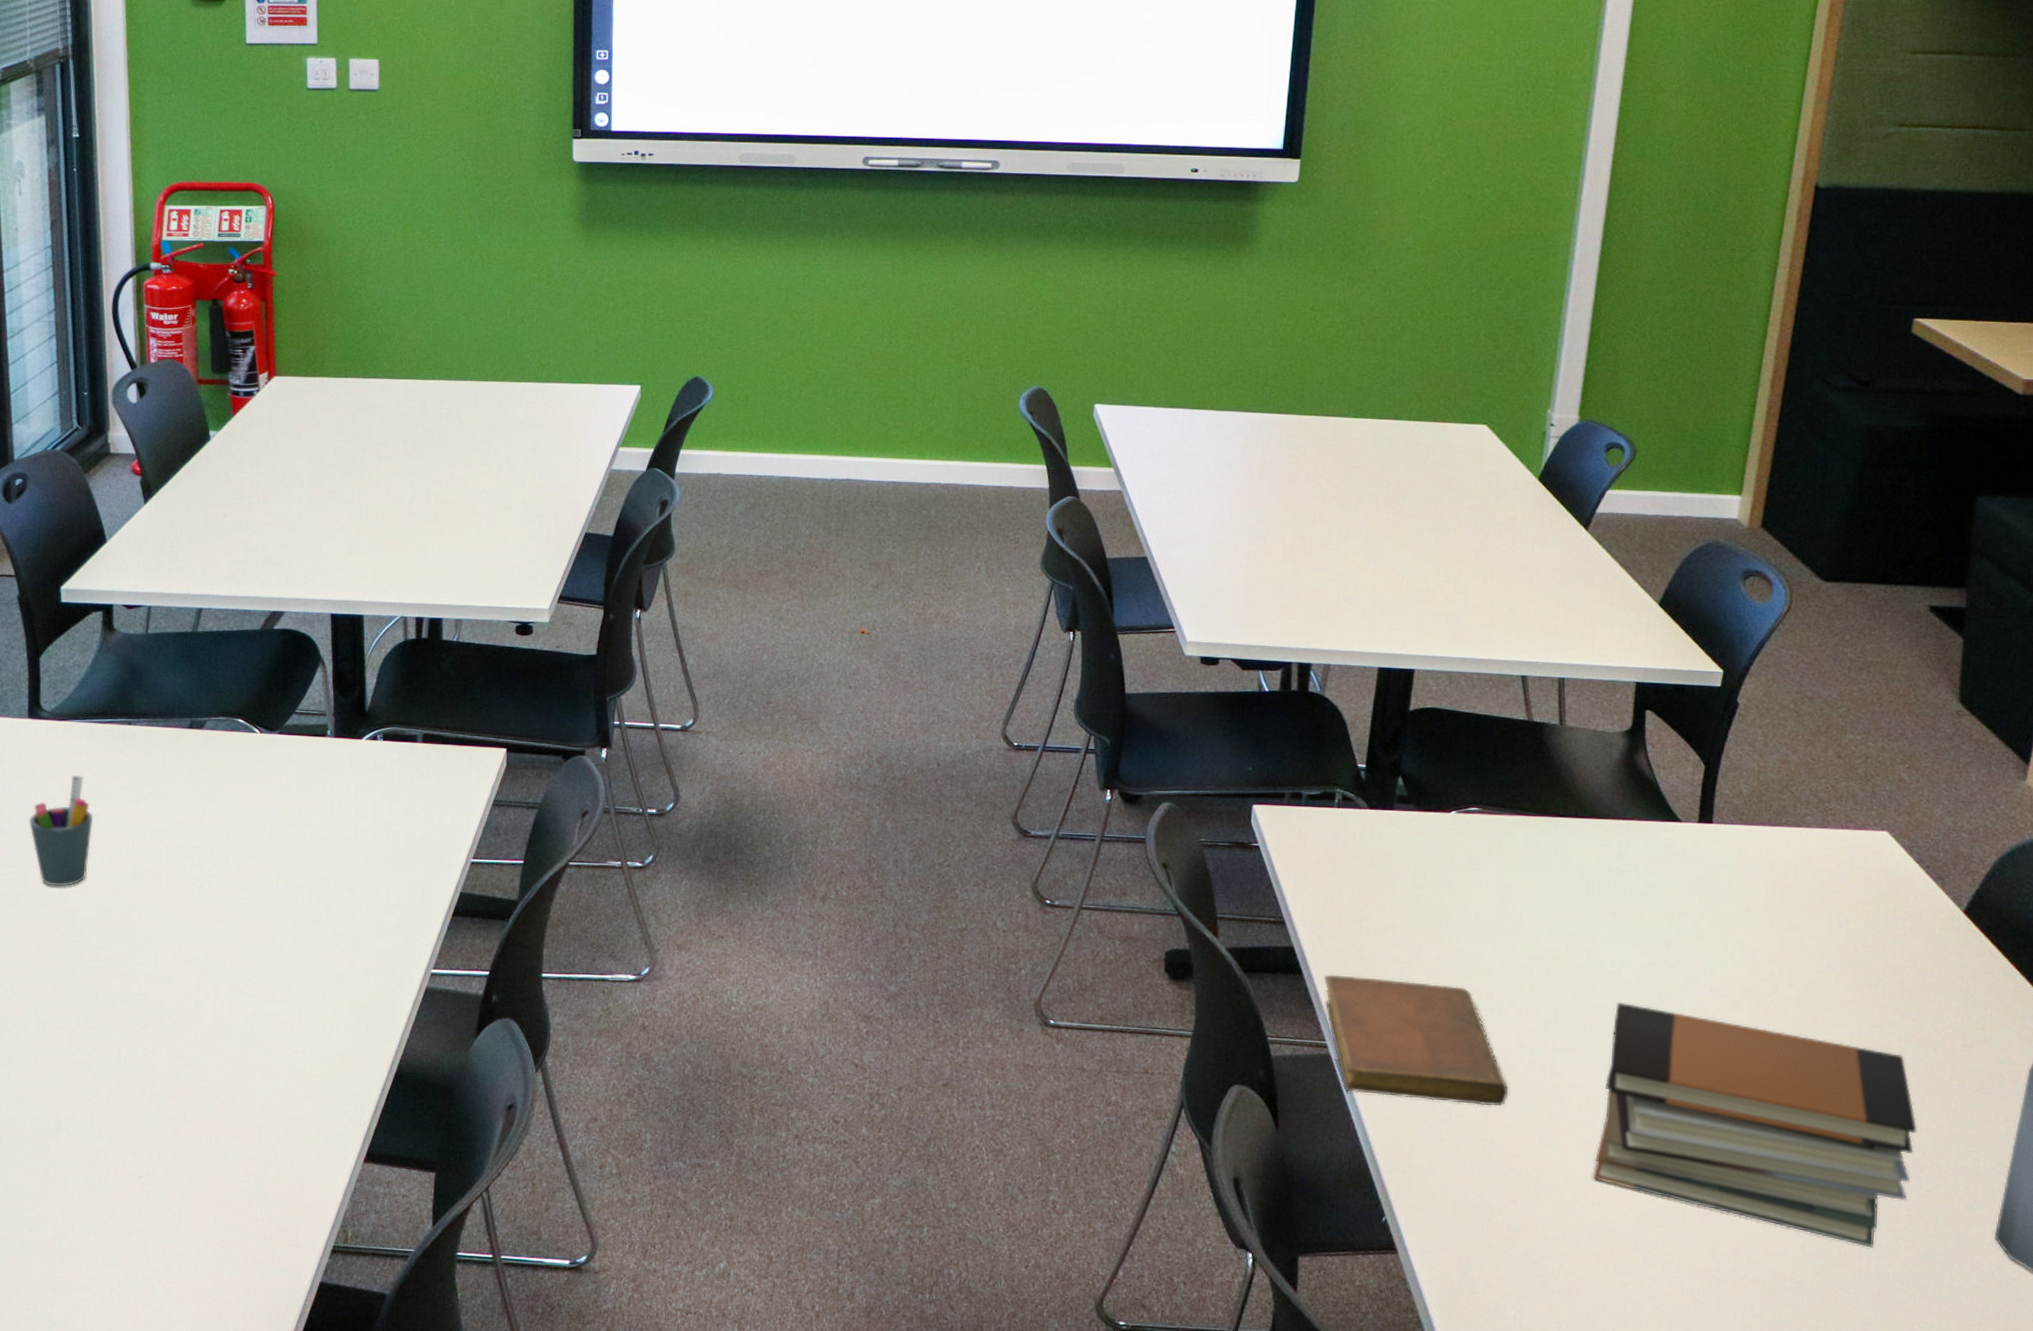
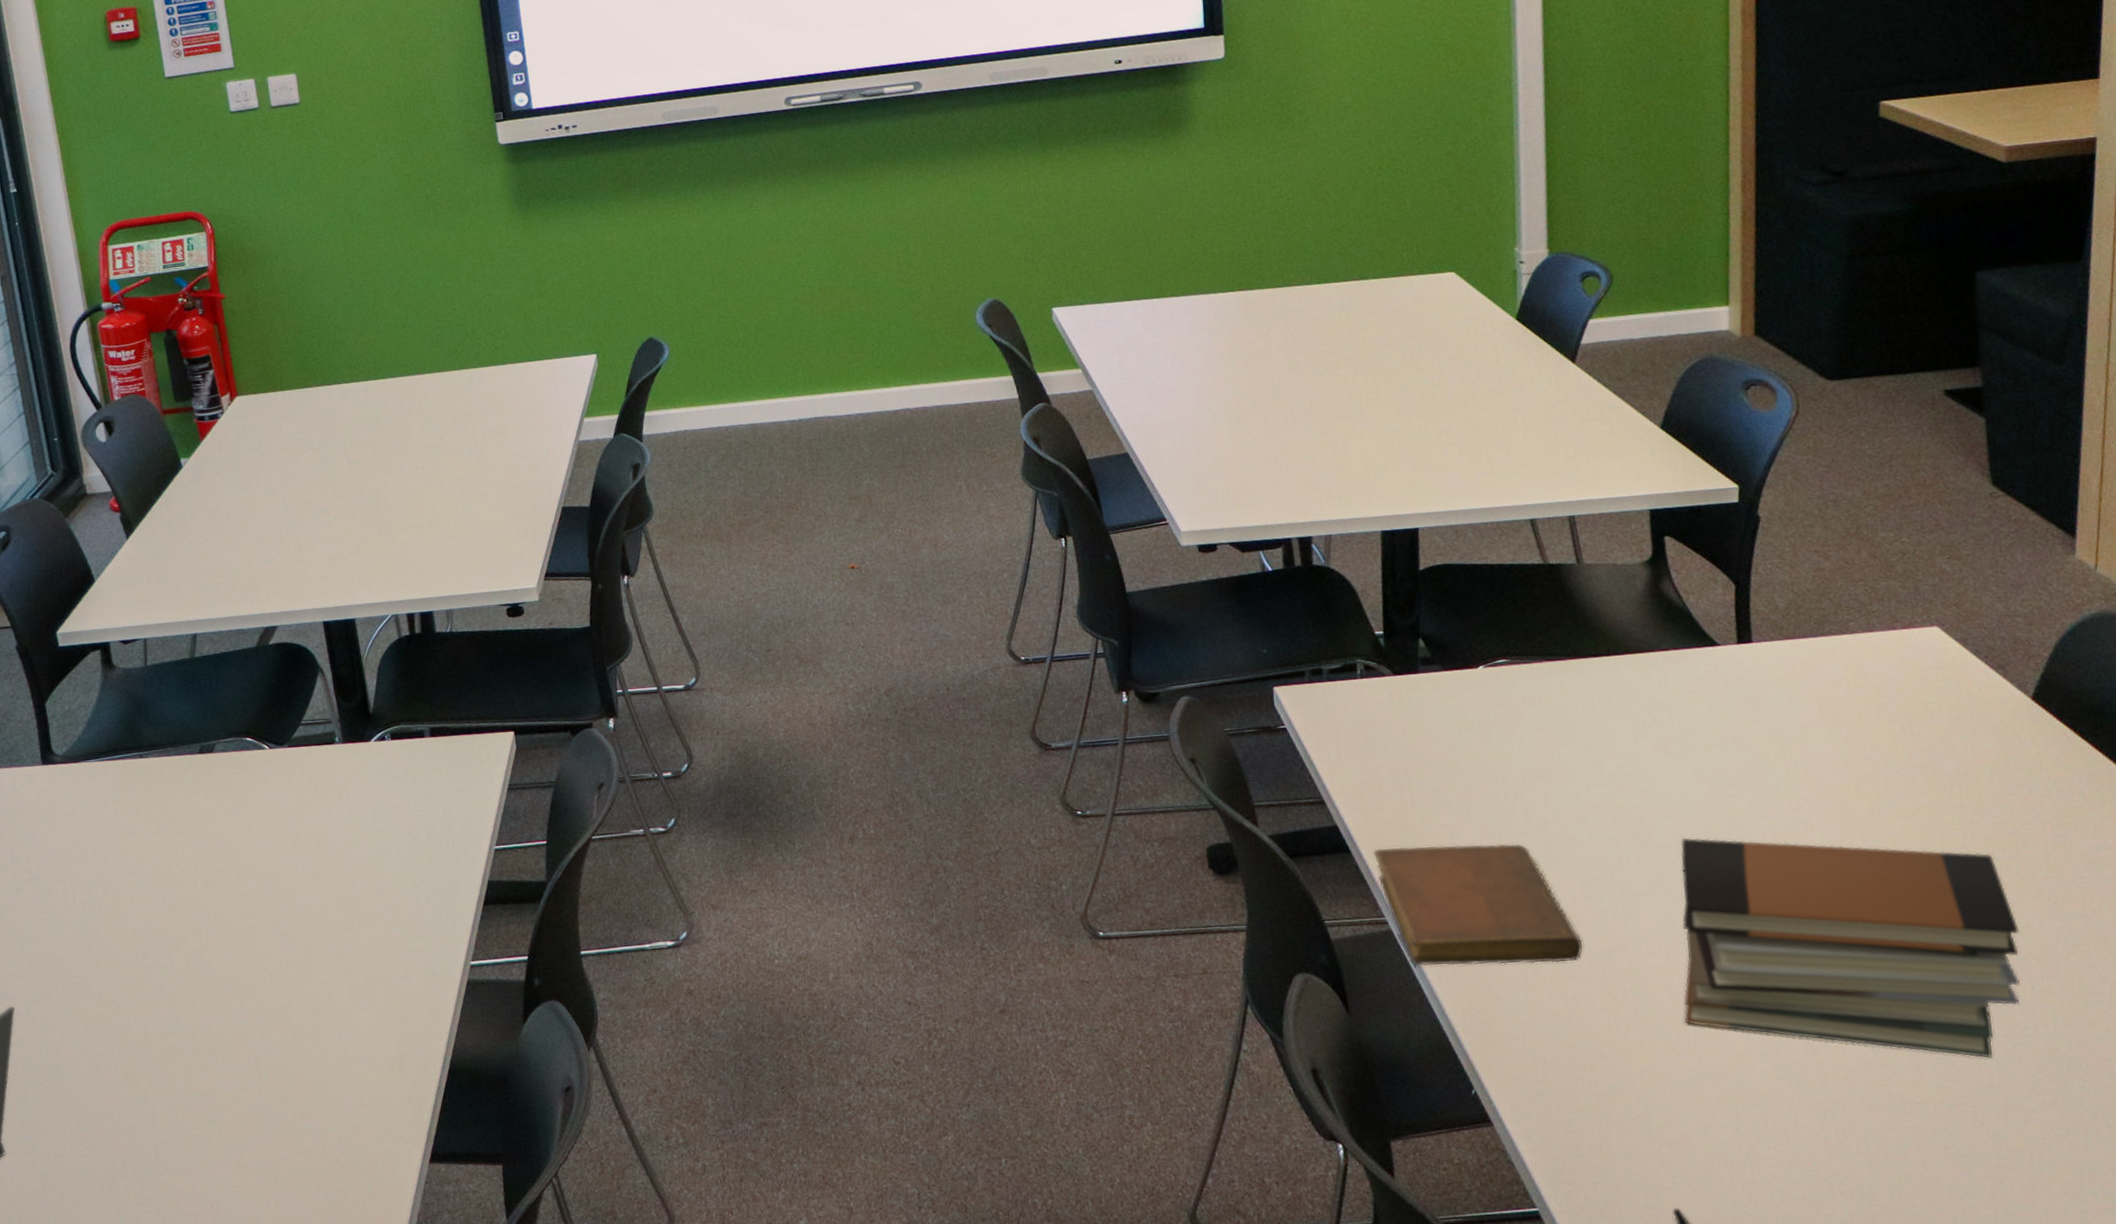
pen holder: present [28,775,94,887] -> none [55,814,120,928]

